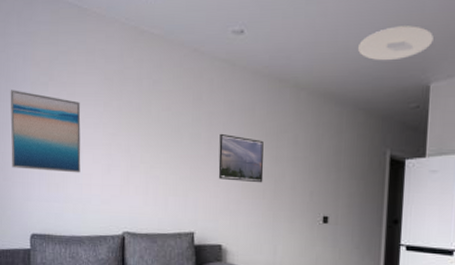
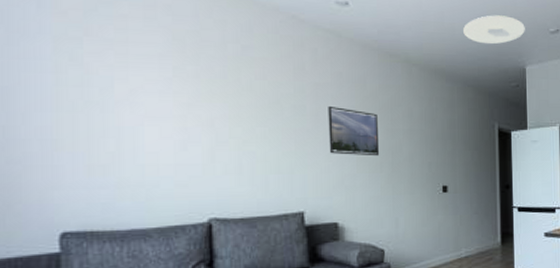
wall art: present [10,90,81,173] -> none [14,43,141,151]

